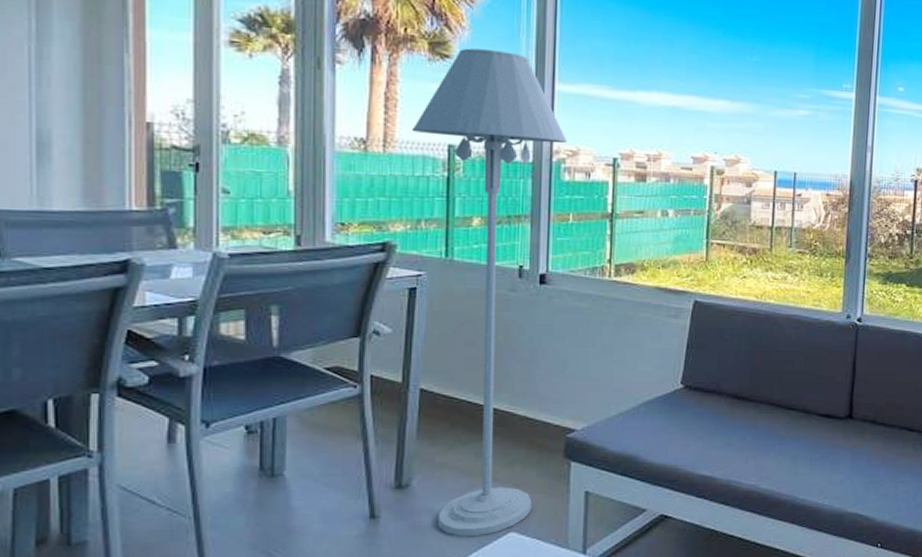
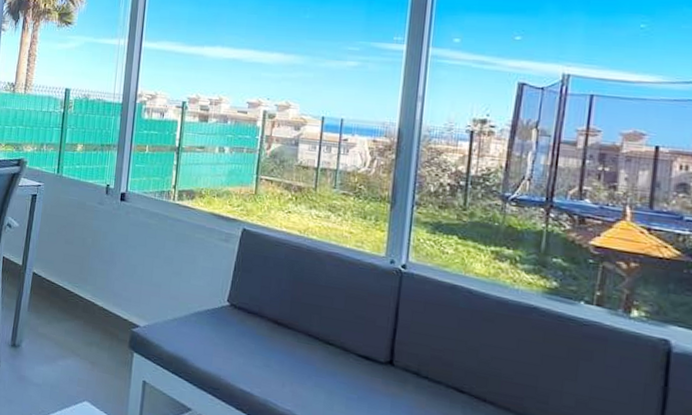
floor lamp: present [411,48,568,537] -> none [36,16,149,399]

